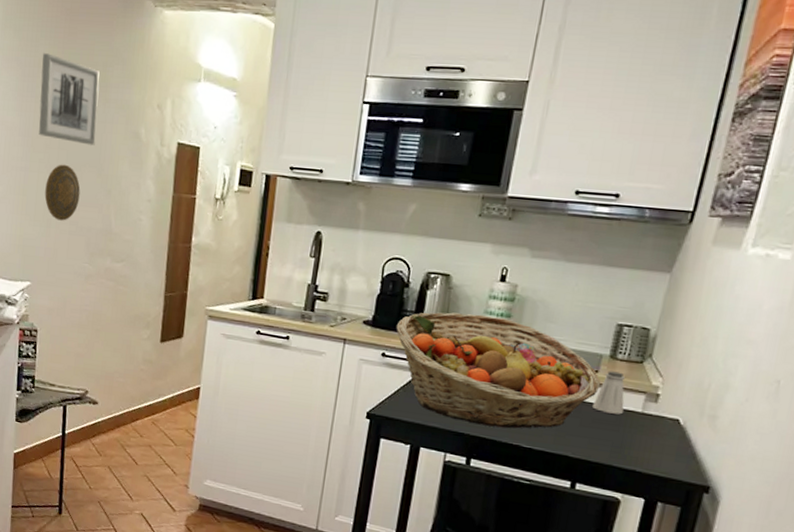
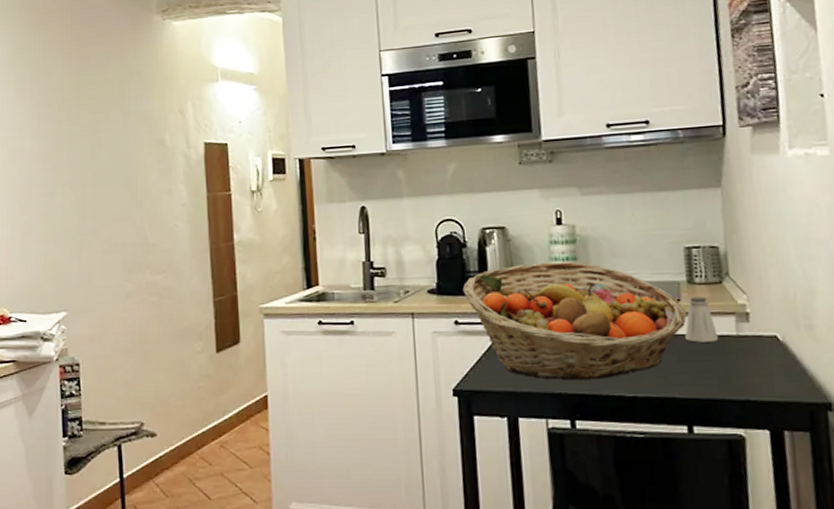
wall art: present [39,53,100,145] -> none [56,78,120,160]
decorative plate: present [44,164,81,221] -> none [72,183,110,241]

